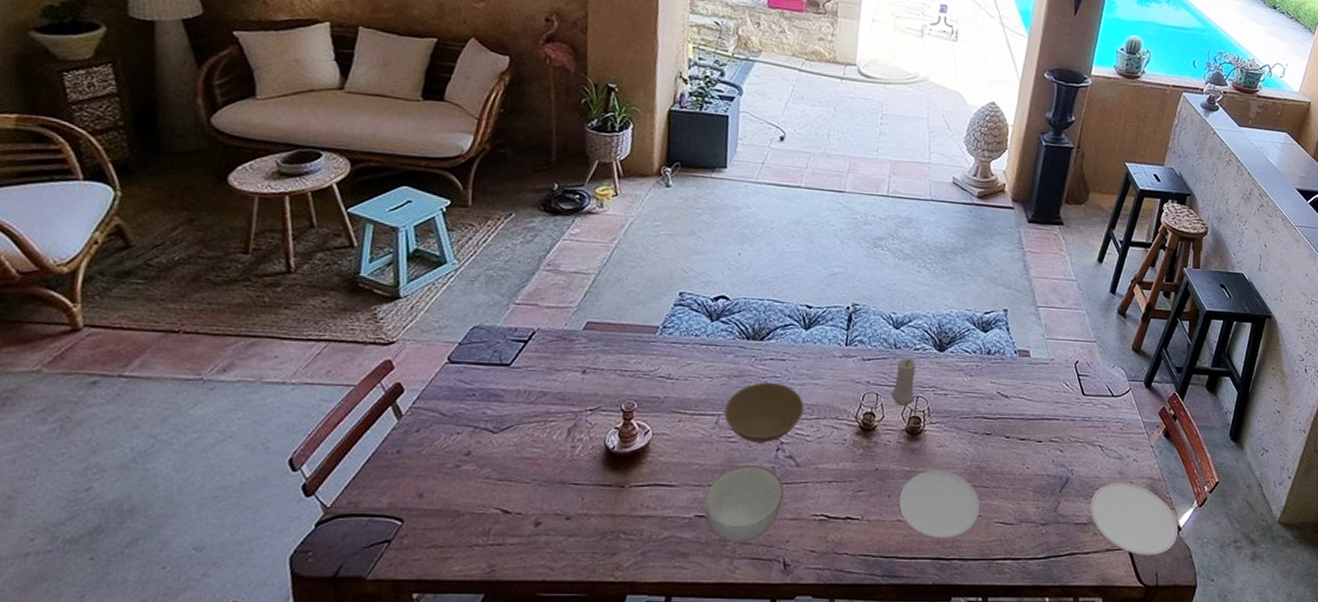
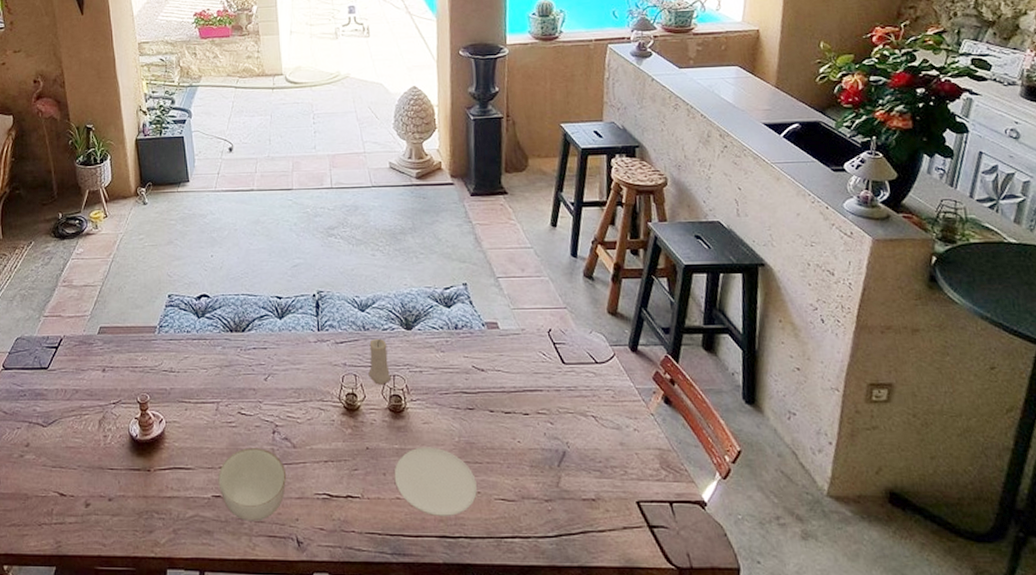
bowl: present [723,382,805,444] -> none [221,369,291,427]
plate: present [1090,482,1179,556] -> none [595,454,705,535]

